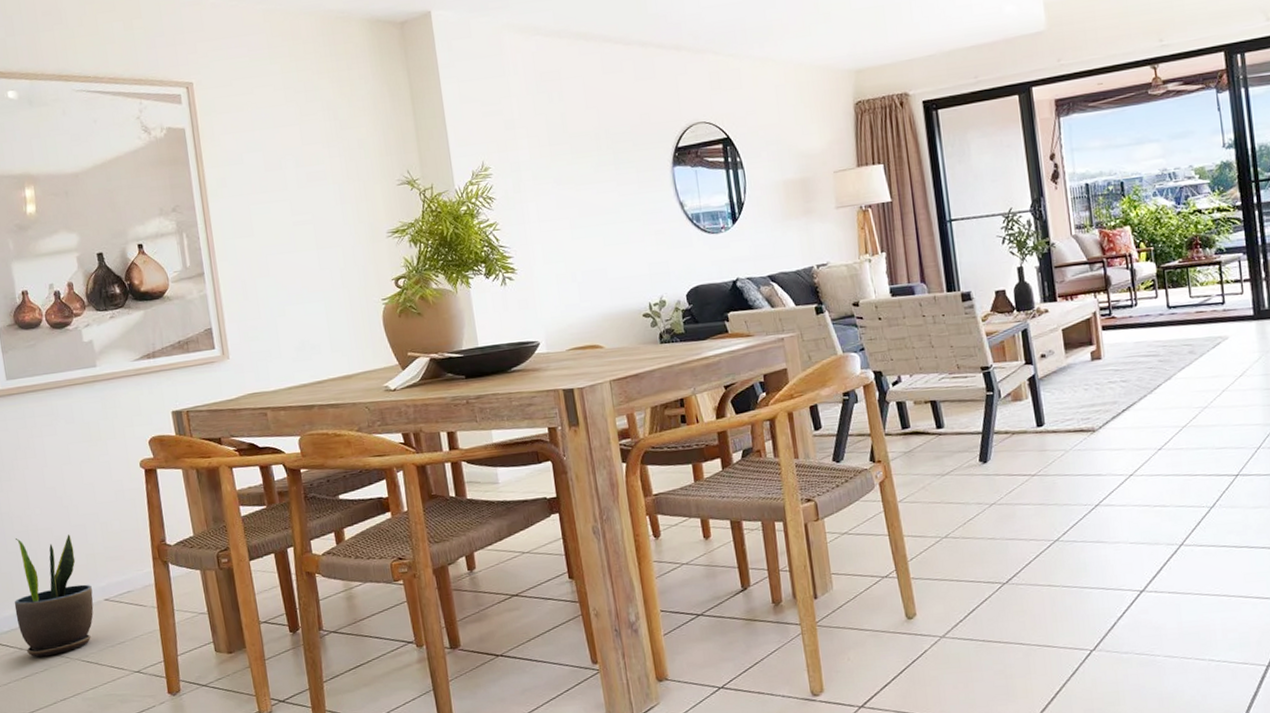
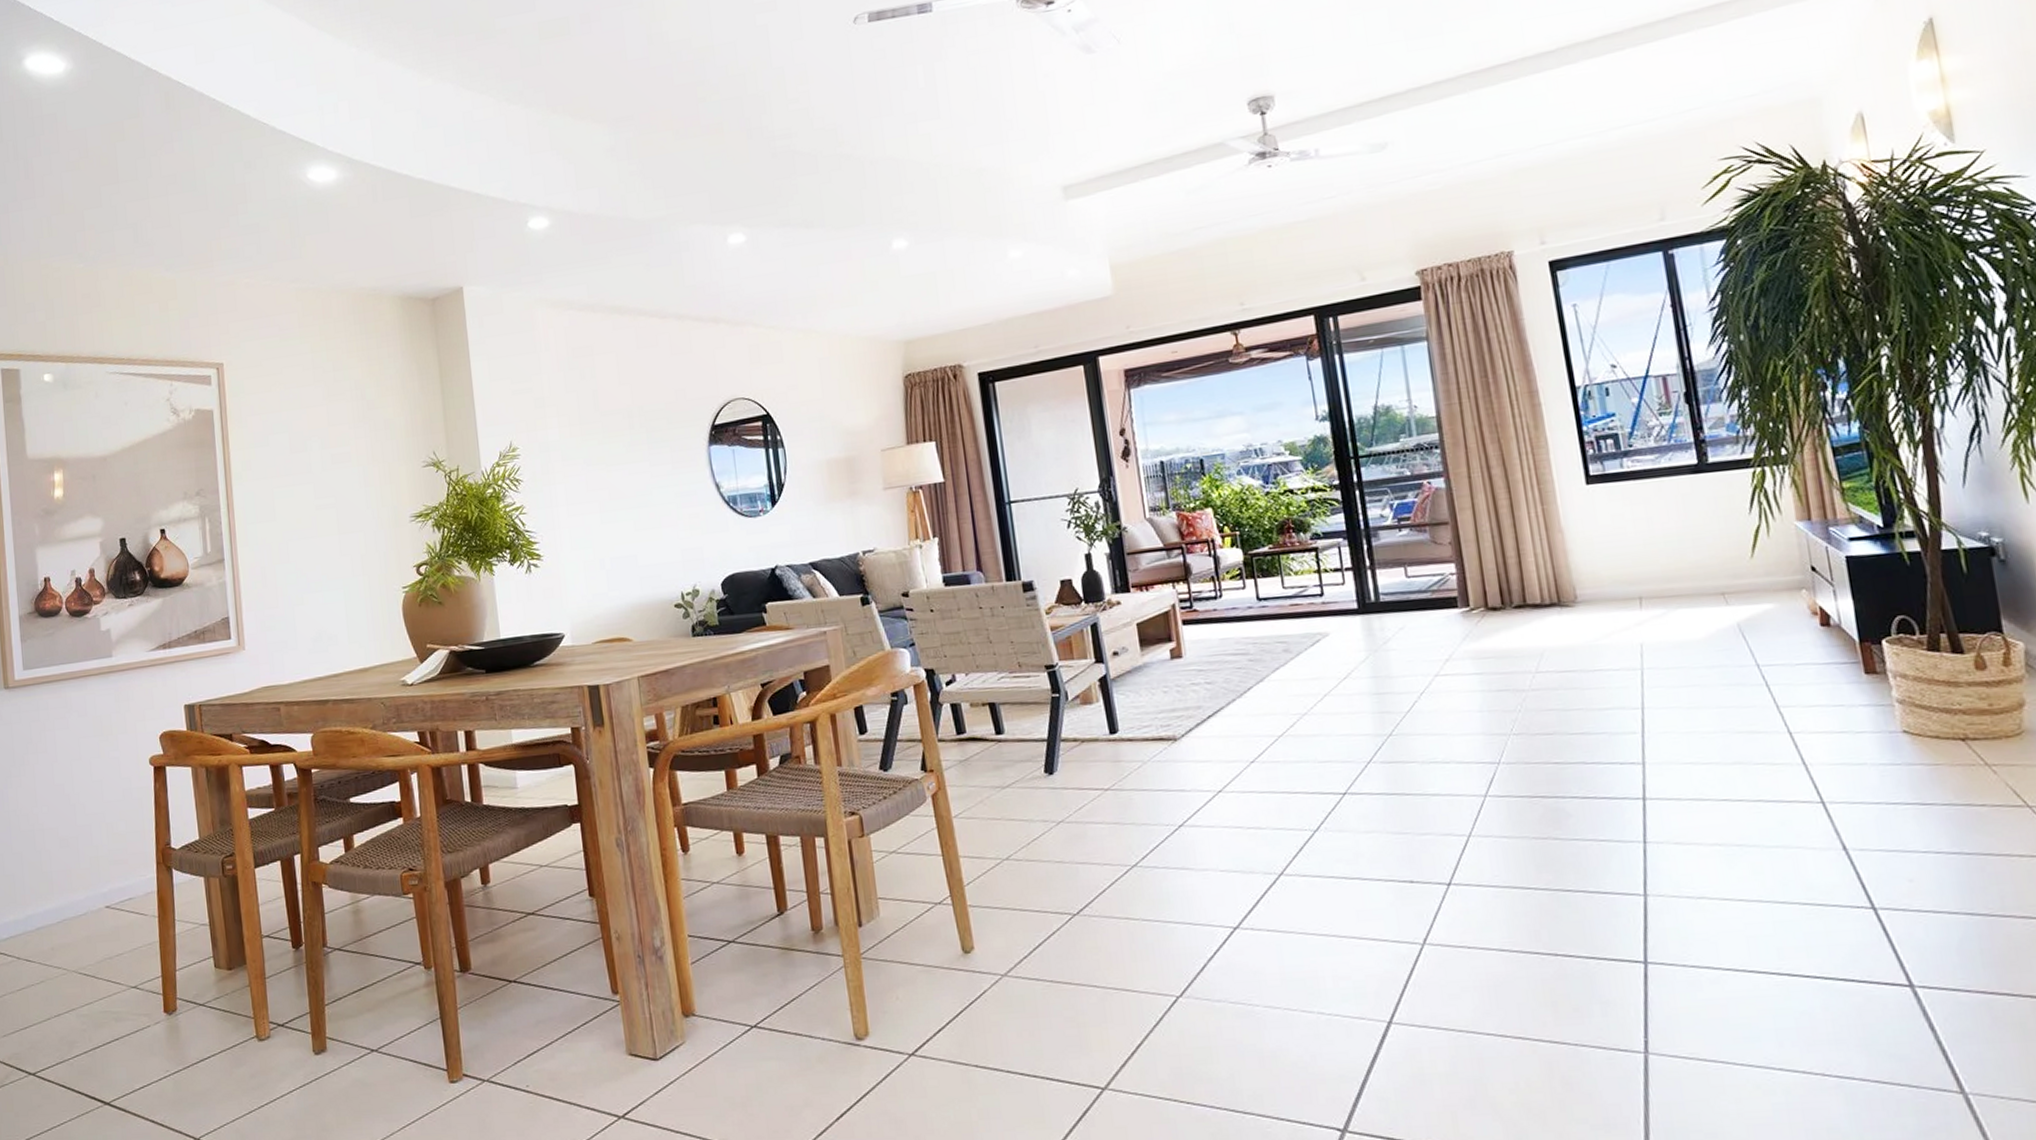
potted plant: present [14,534,94,657] -> none [15,835,94,968]

